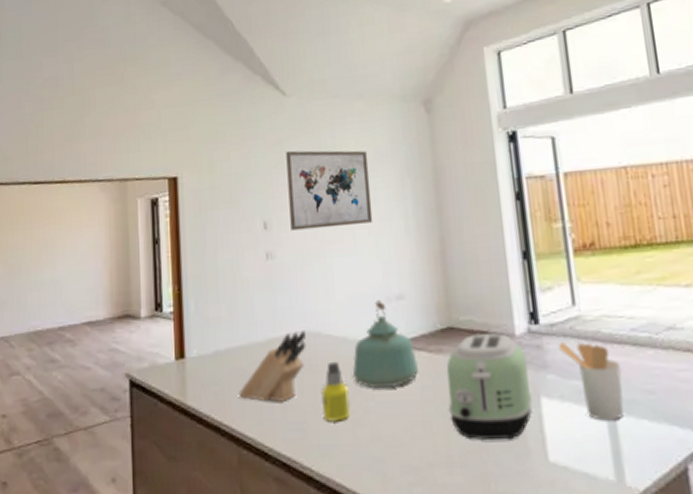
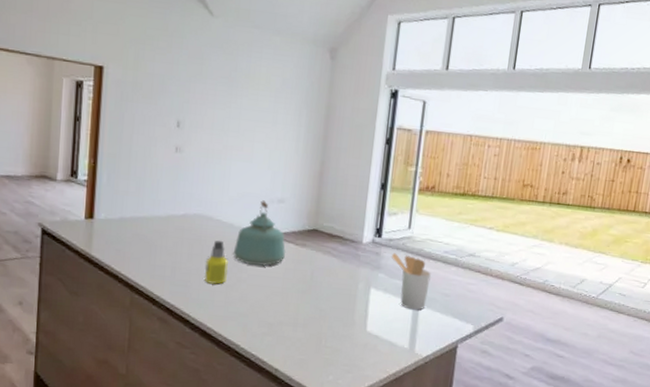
knife block: present [239,331,306,402] -> none [137,213,200,264]
wall art: present [286,150,373,231] -> none [200,65,276,139]
toaster: present [446,333,533,441] -> none [302,237,367,314]

